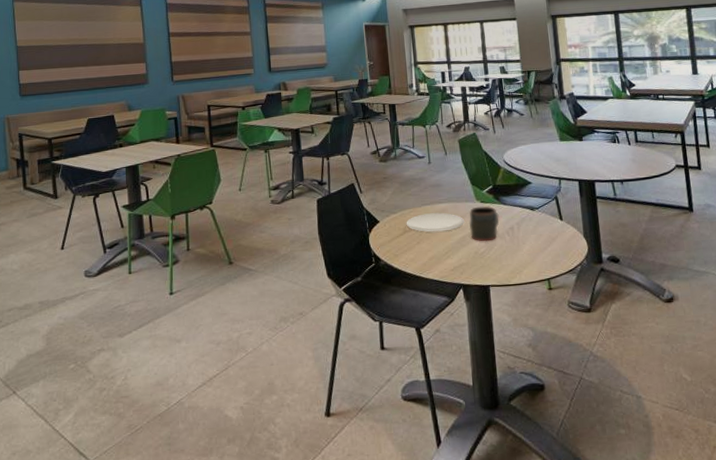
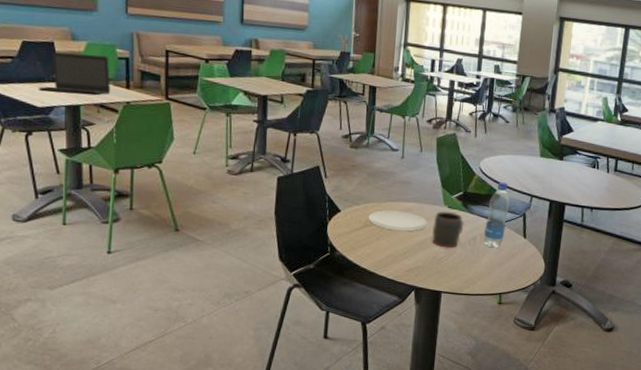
laptop: none [103,119,164,158] -> present [39,51,111,95]
bottle: none [520,170,541,234] -> present [483,182,510,248]

